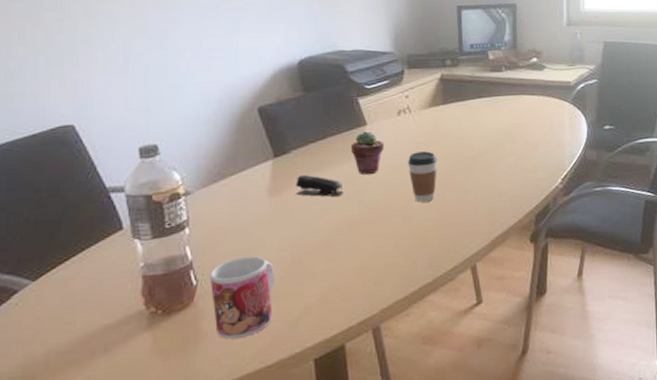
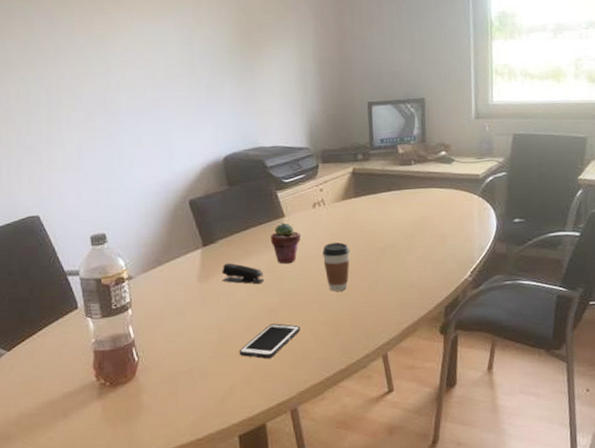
mug: present [210,256,275,339] -> none [149,337,204,412]
cell phone: none [315,237,384,277] -> present [239,323,301,359]

